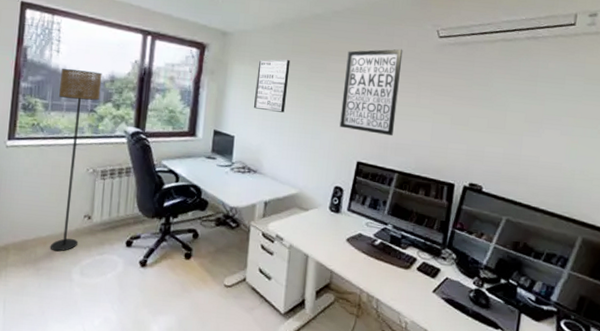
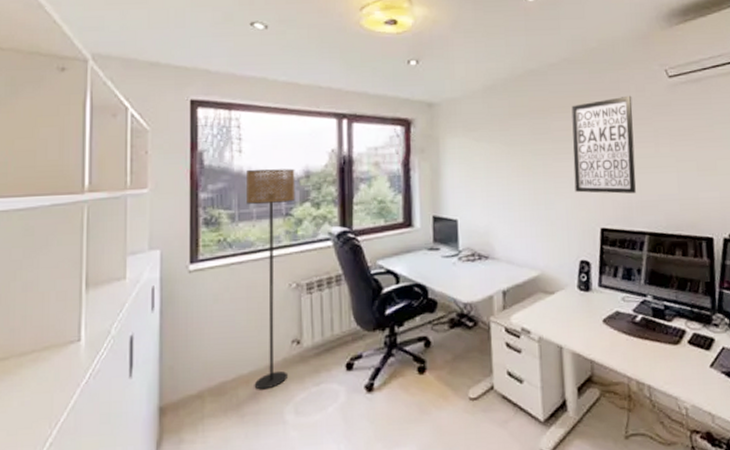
wall art: present [254,59,291,113] -> none [473,125,511,186]

